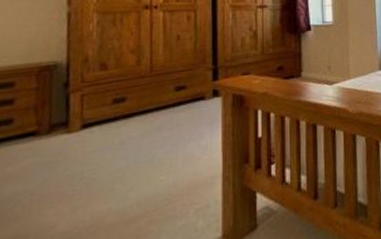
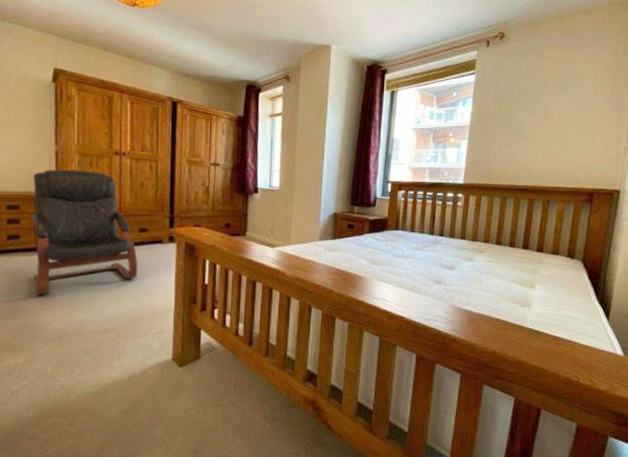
armchair: none [30,30,175,192] -> present [31,169,138,295]

